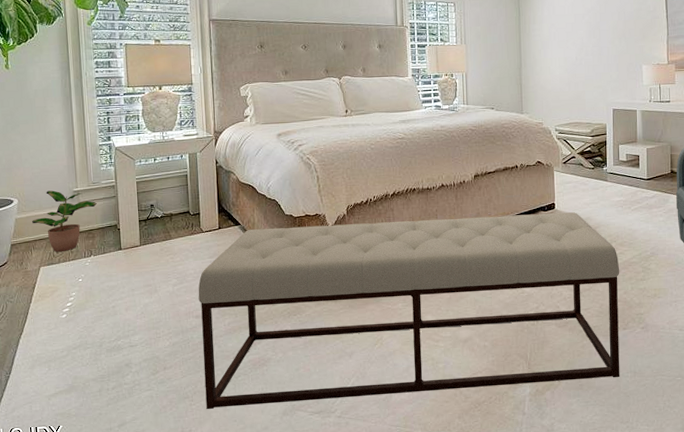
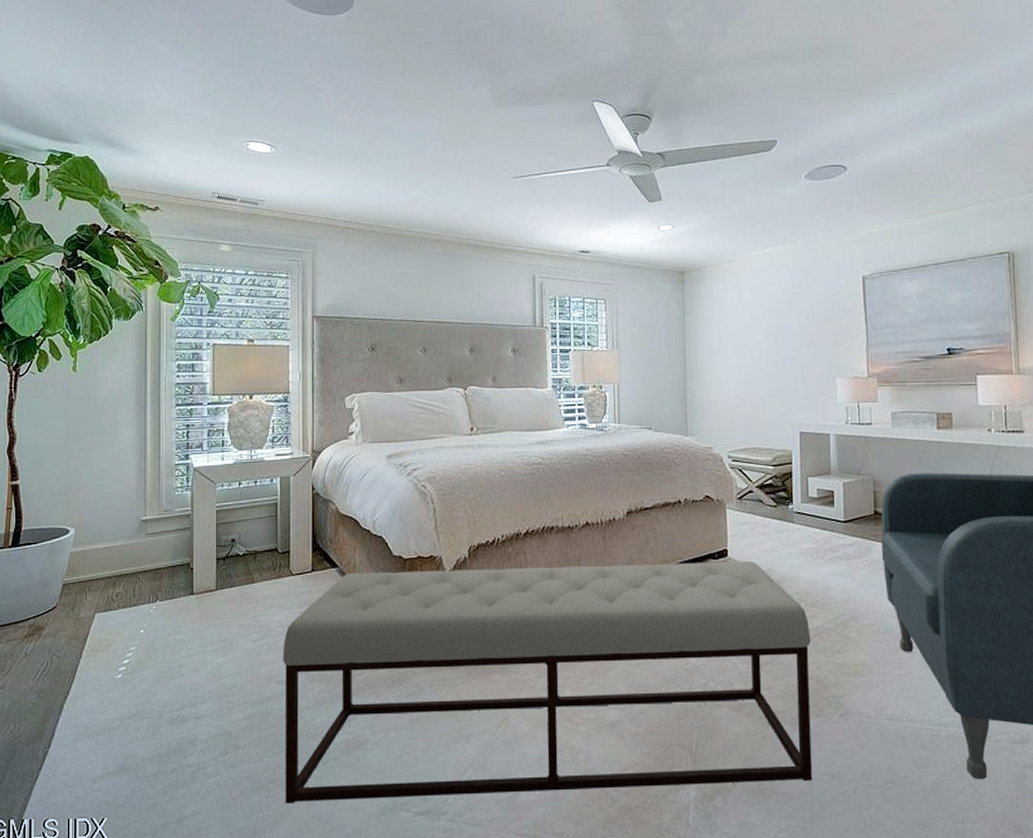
potted plant: present [32,190,97,252] -> none [90,519,167,595]

